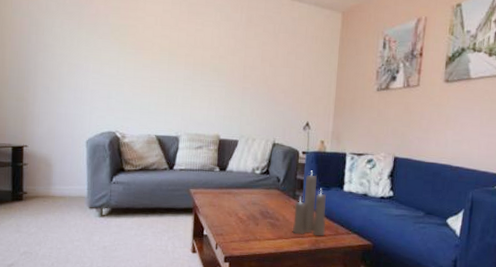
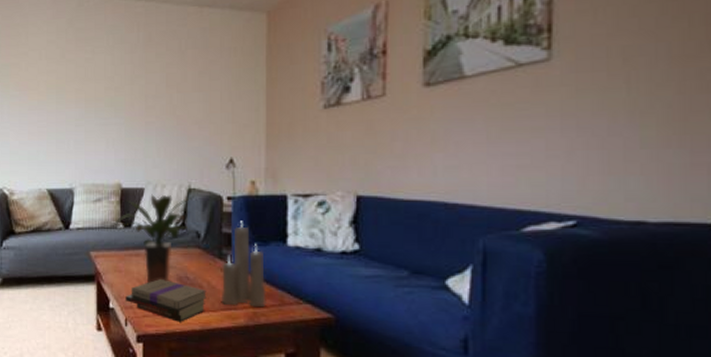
potted plant: none [212,145,277,216] -> present [114,194,194,283]
books: none [217,213,282,247] -> present [126,279,207,322]

